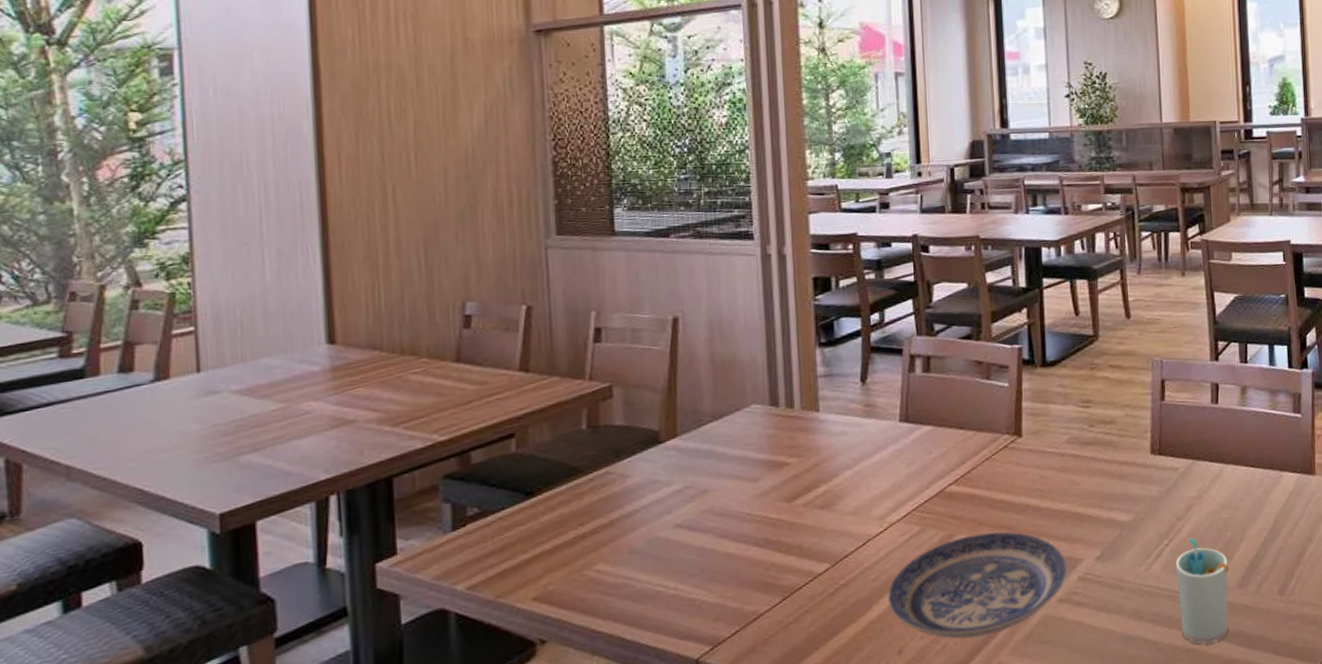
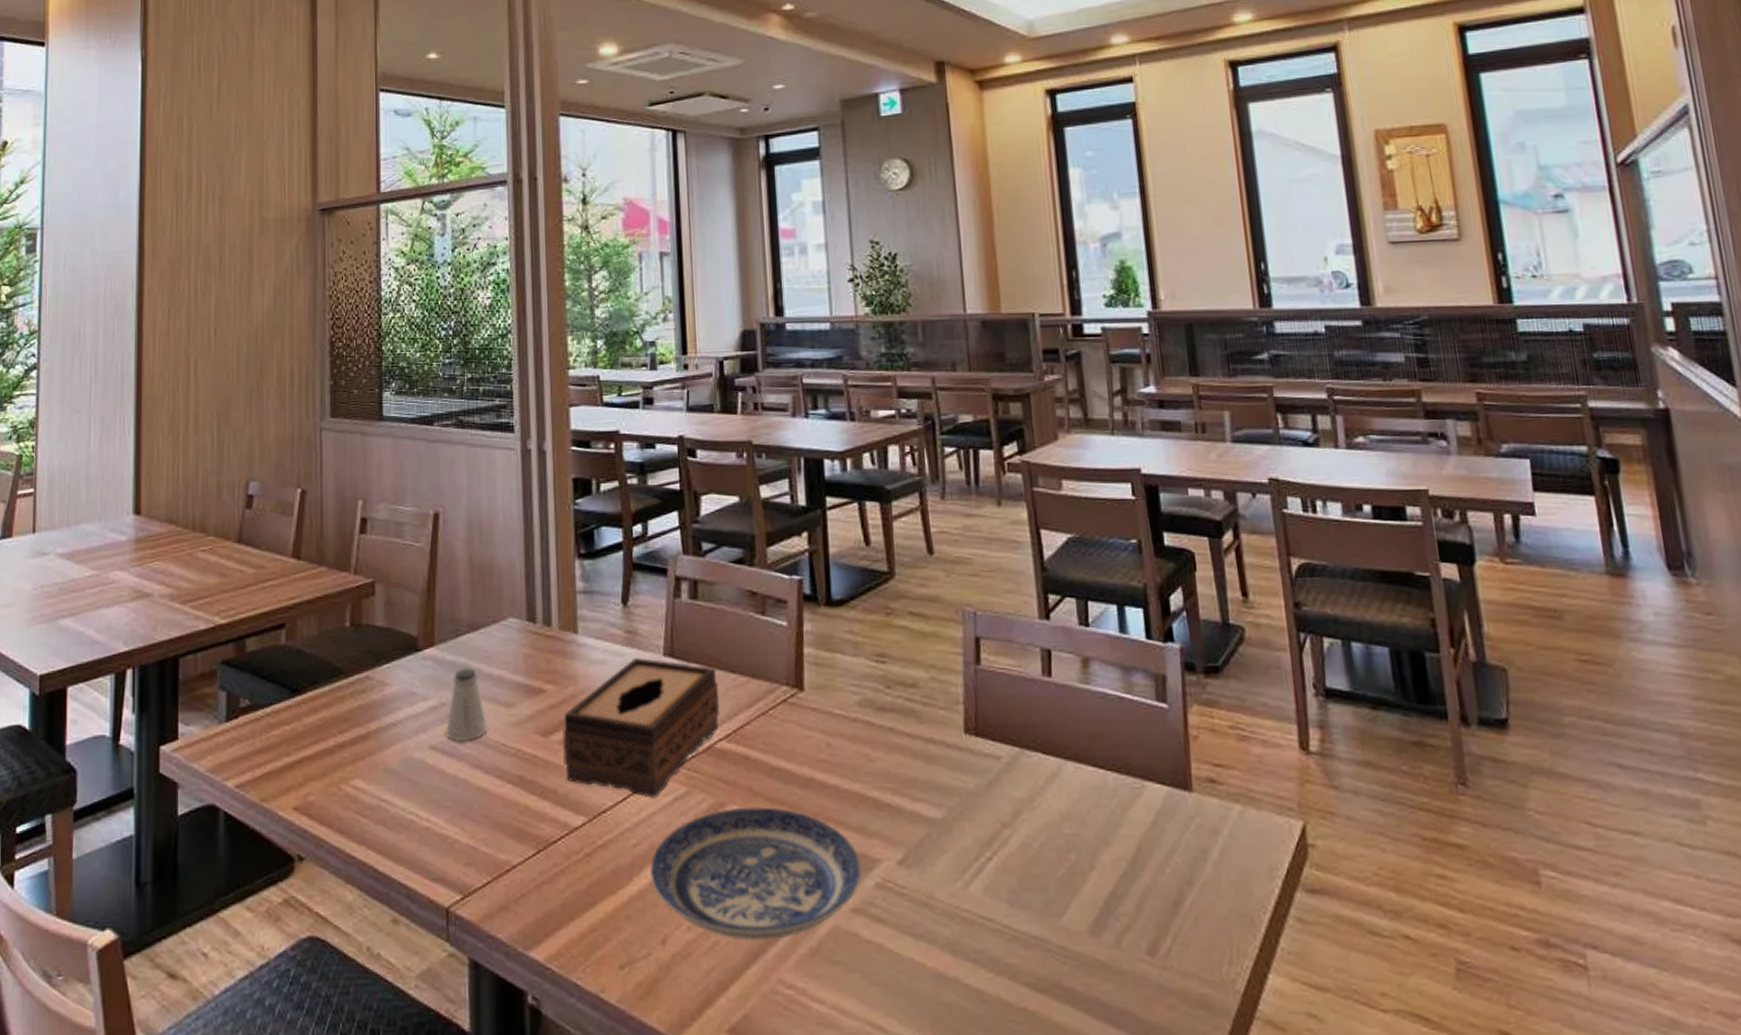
saltshaker: none [691,452,733,517] -> present [446,668,488,742]
tissue box: none [806,426,949,540] -> present [563,658,719,798]
cup: present [1175,538,1230,646] -> none [1001,854,1078,1009]

